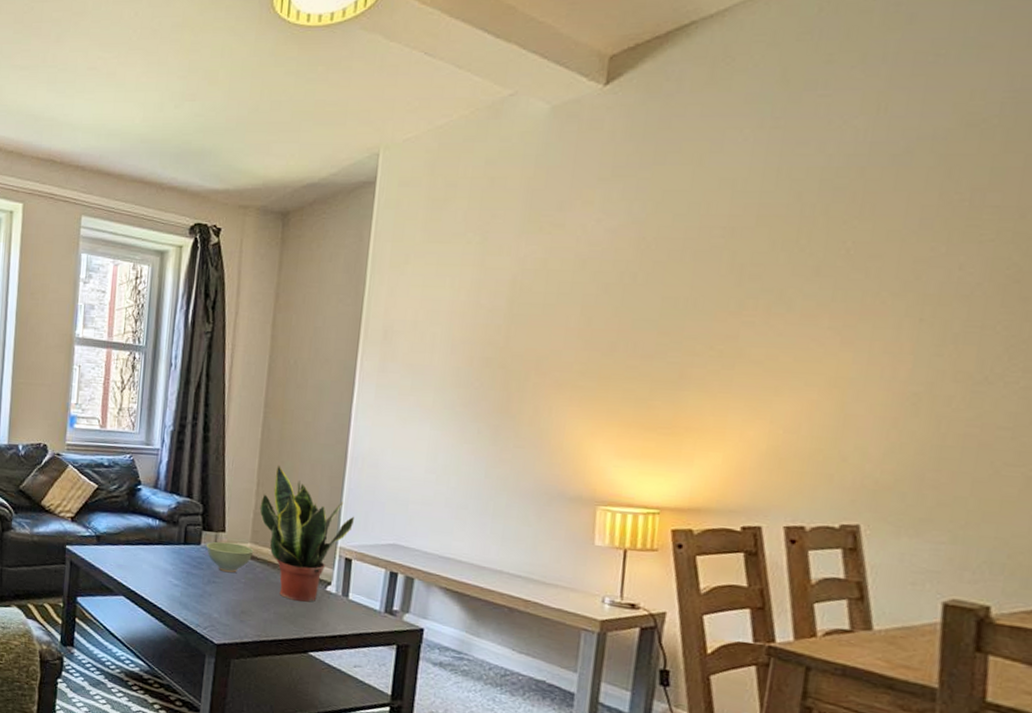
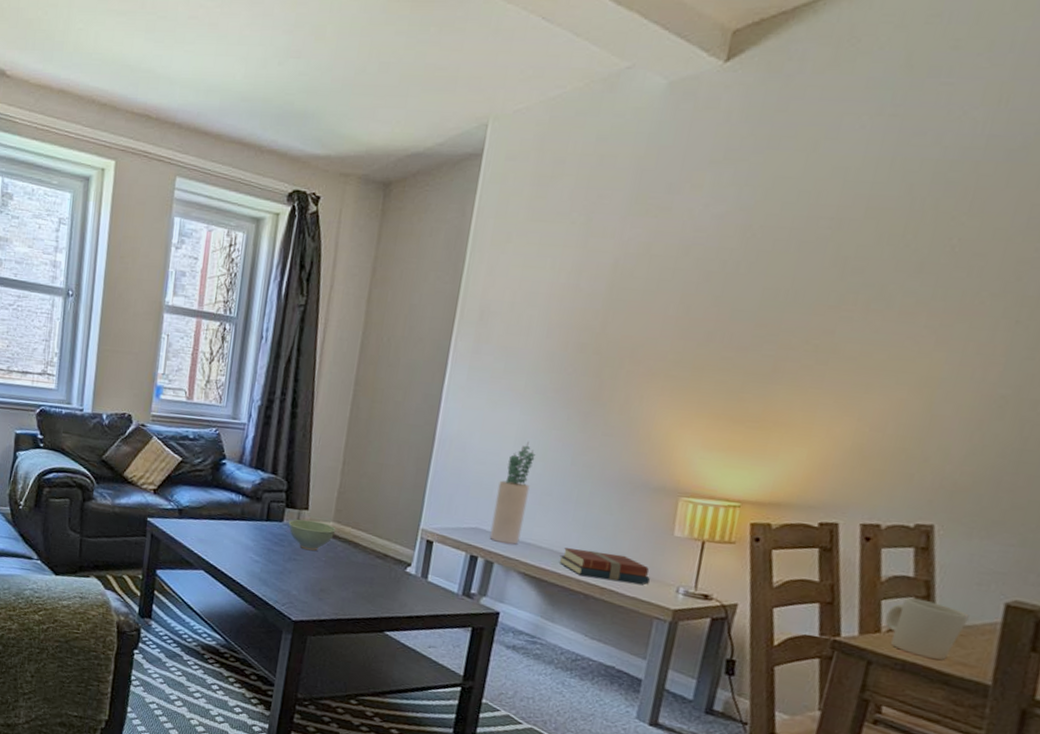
potted plant: present [259,464,354,602] -> none [343,444,438,583]
vase: none [408,456,449,560] -> present [489,441,536,545]
books: none [480,561,574,596] -> present [558,548,650,585]
mug: none [819,599,907,665] -> present [885,597,970,661]

